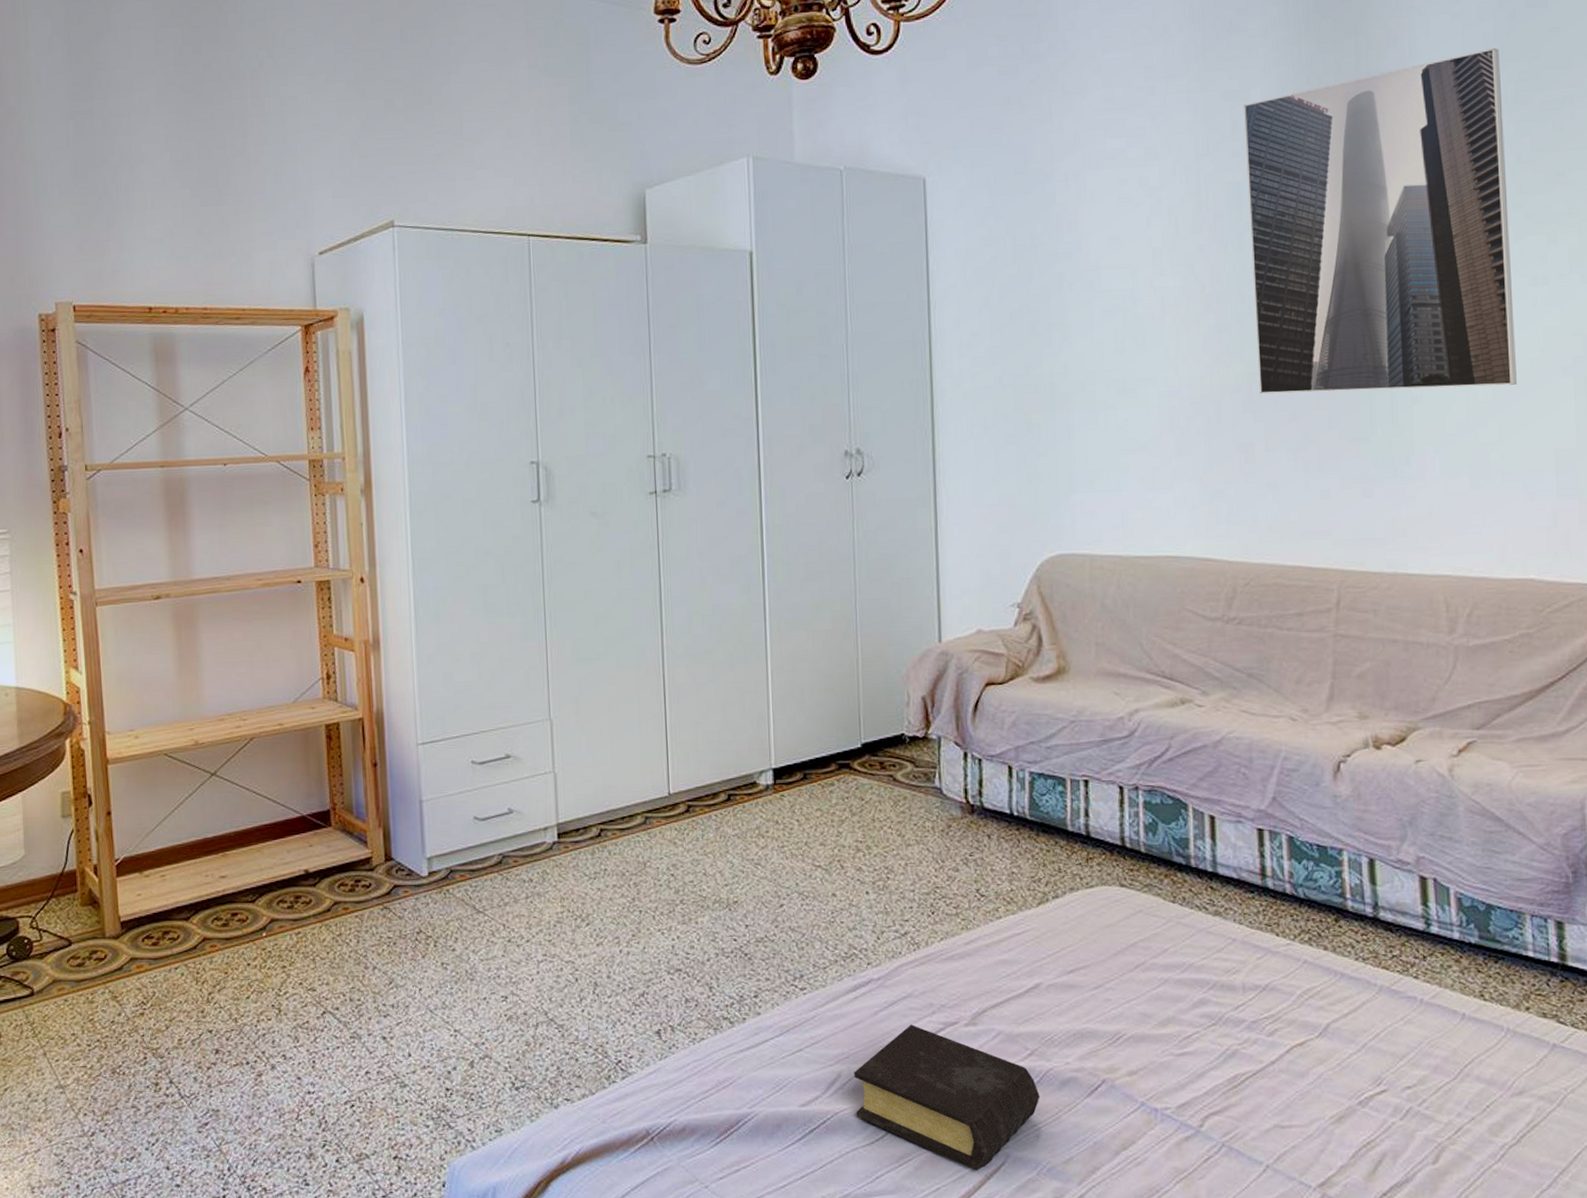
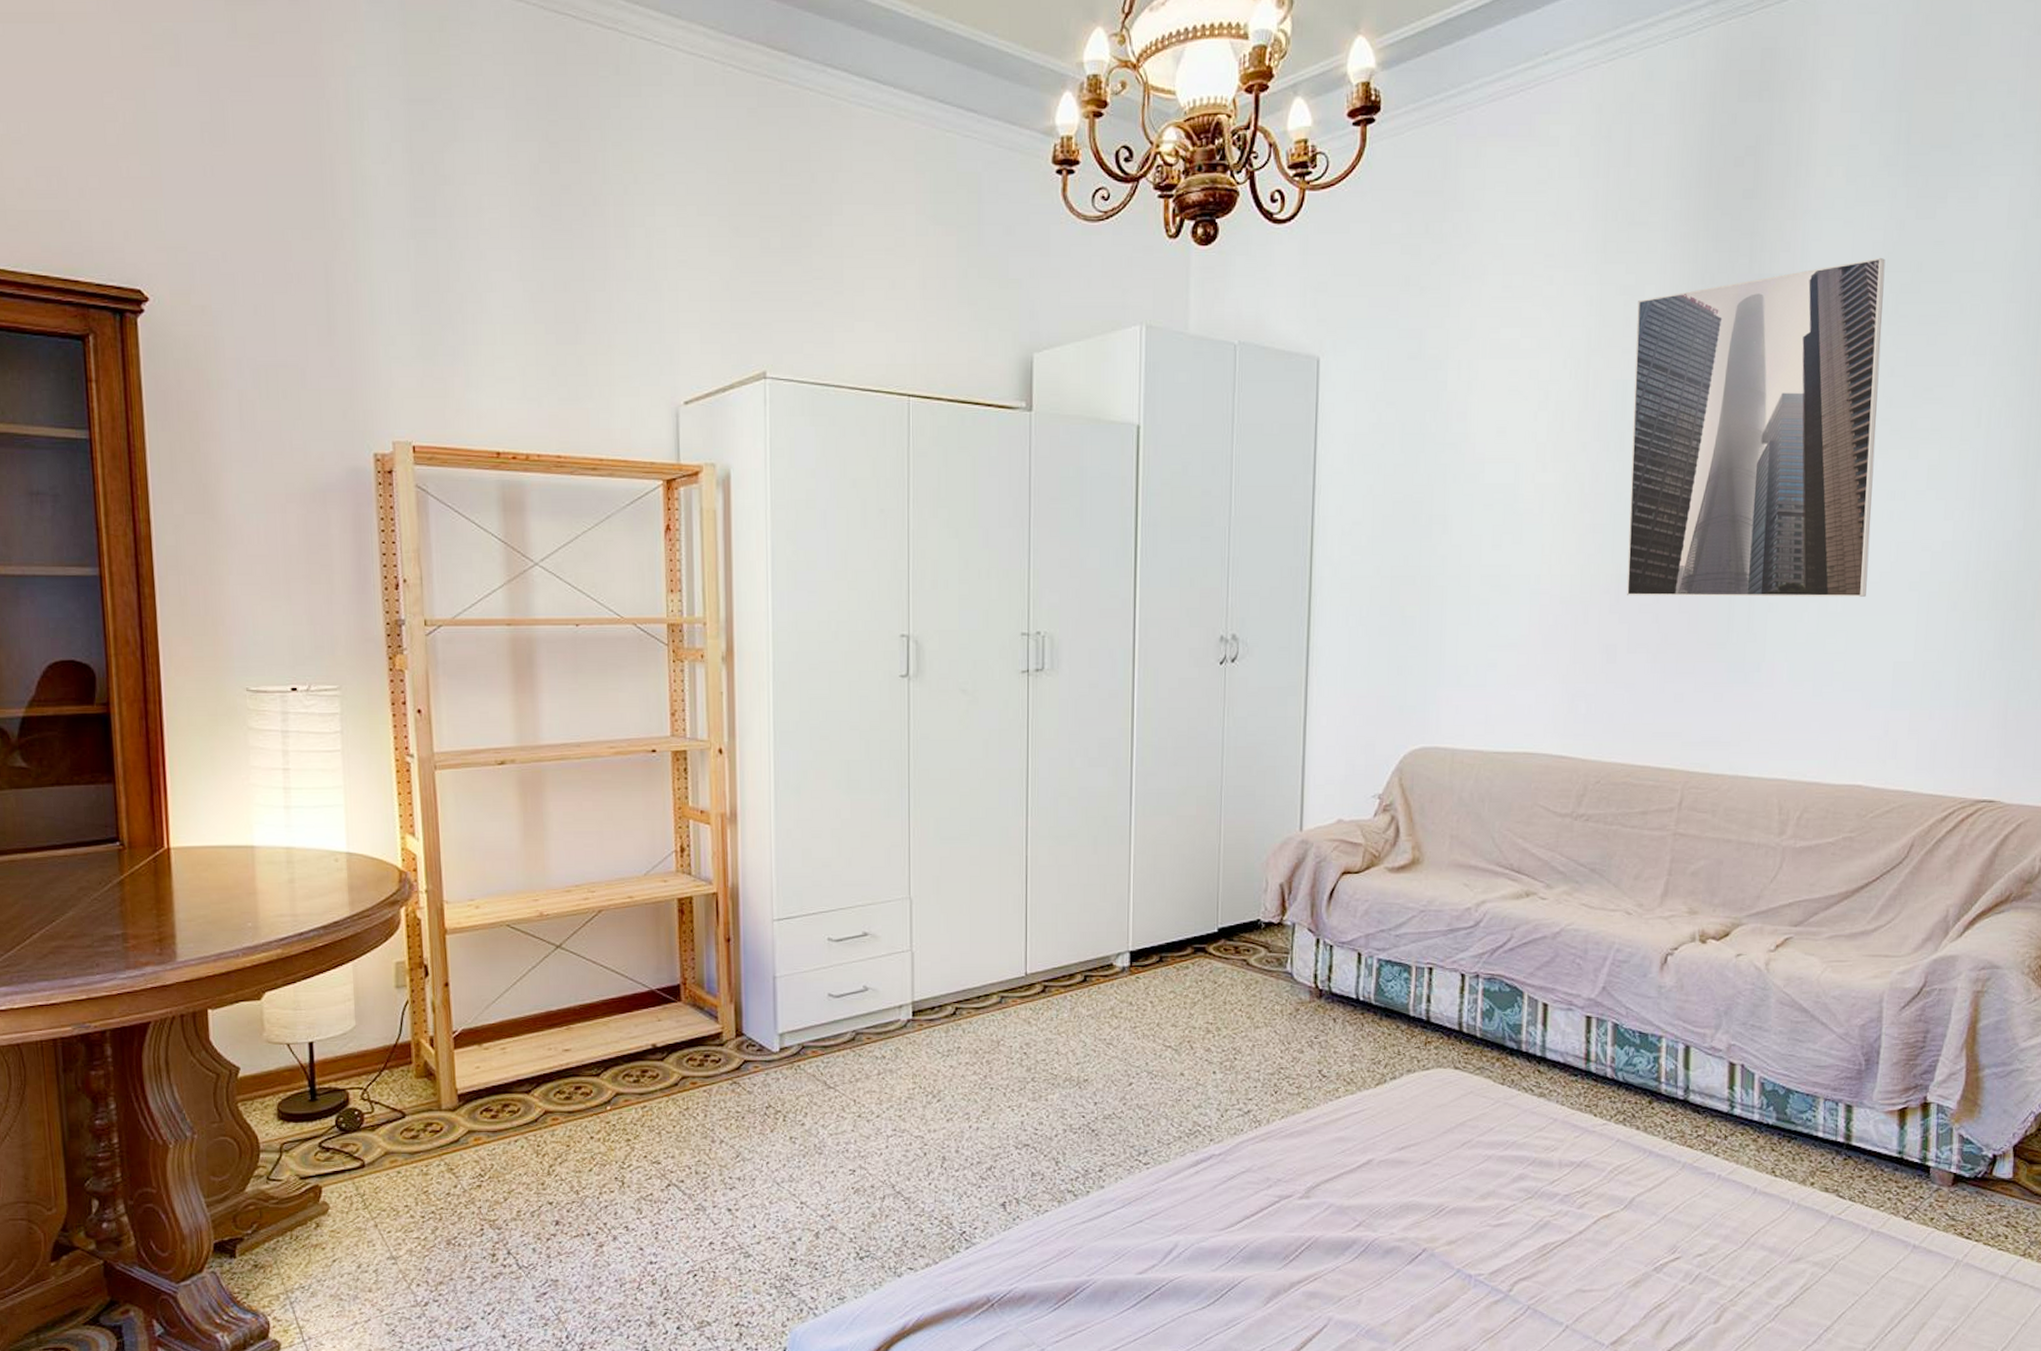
book: present [854,1025,1040,1171] -> none [1190,1198,1364,1333]

